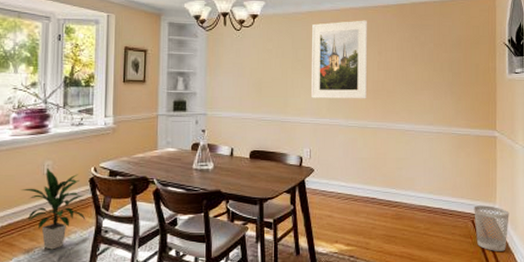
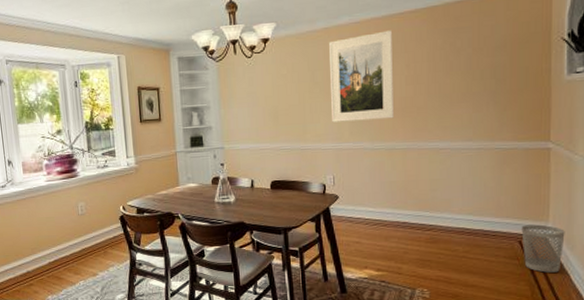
indoor plant: present [21,169,86,250] -> none [61,209,121,282]

